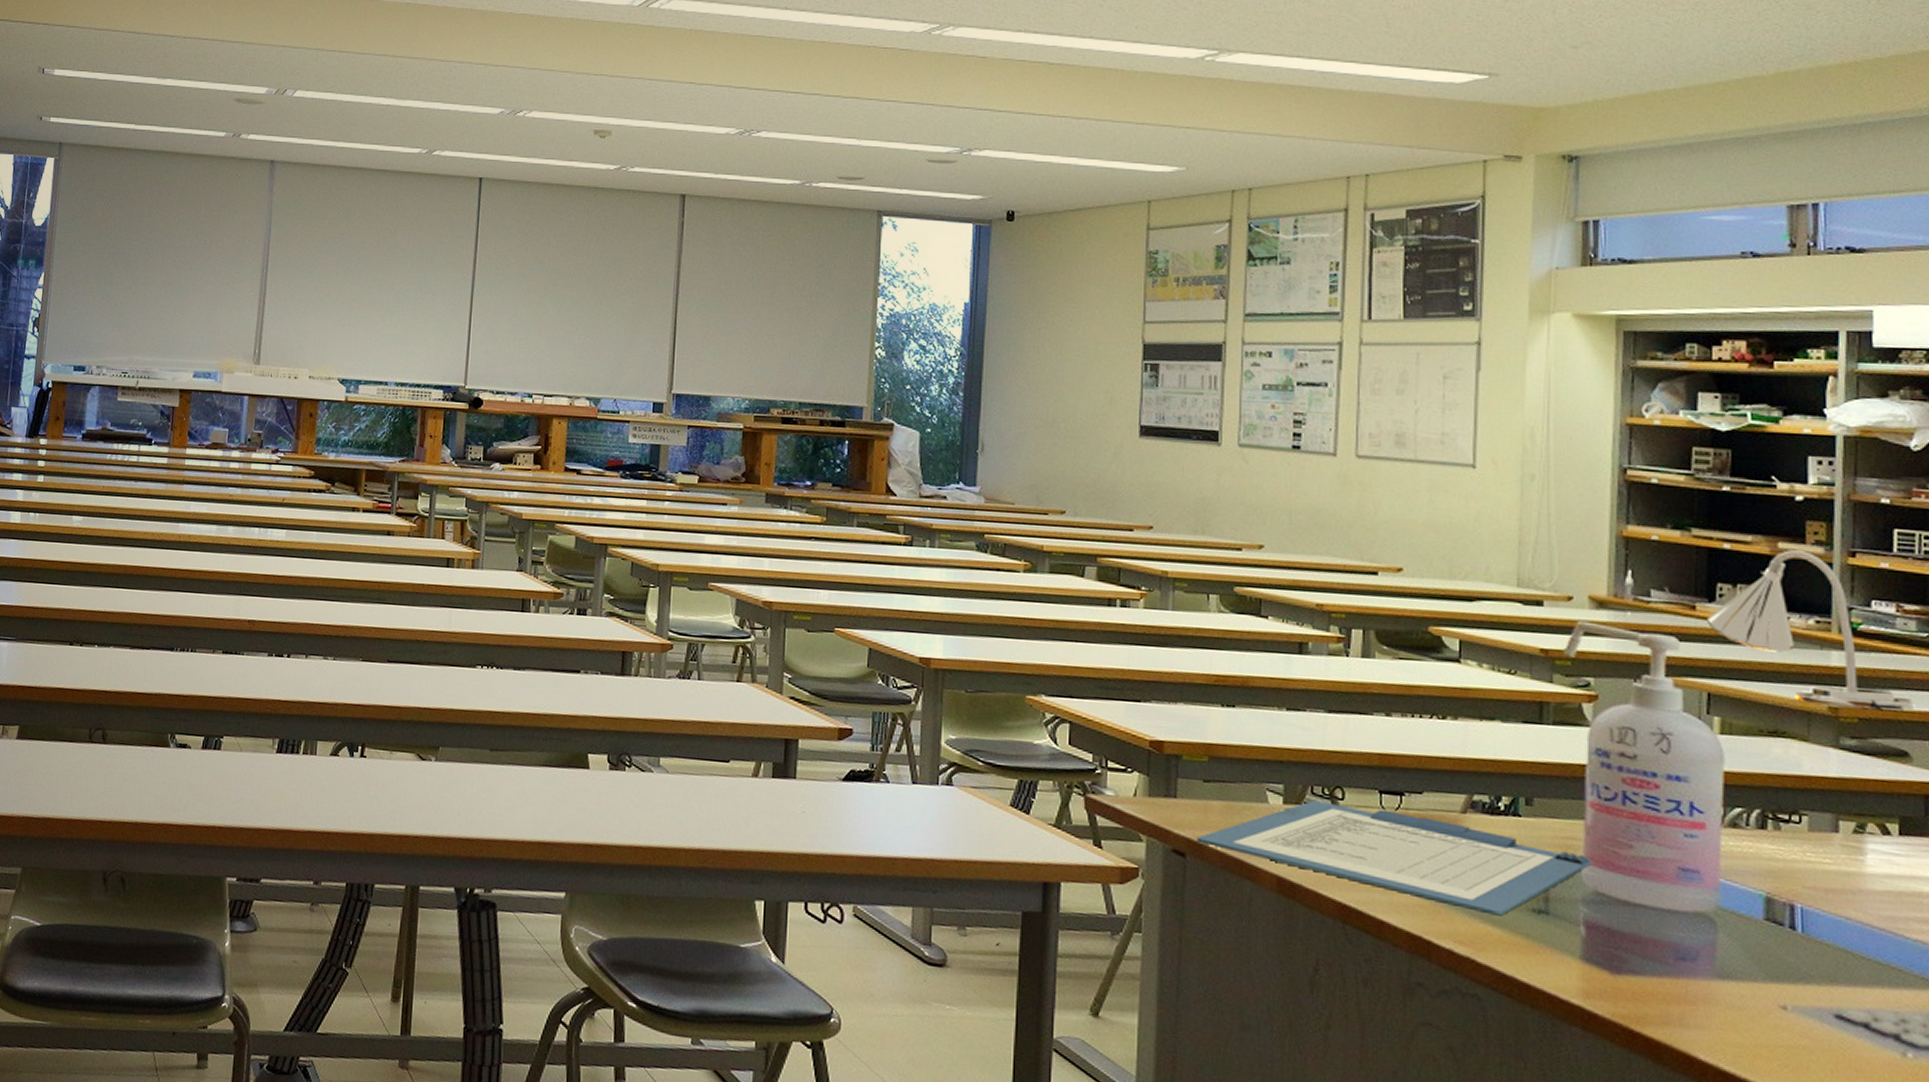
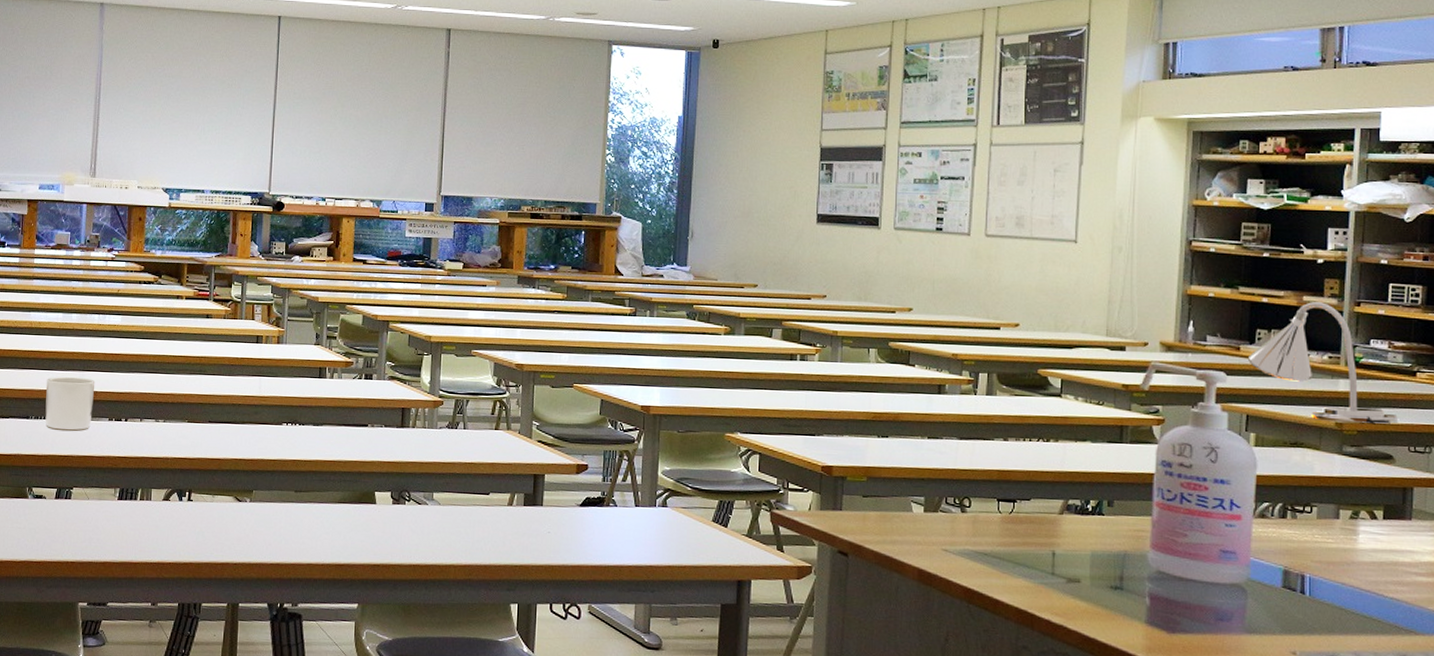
mug: none [192,601,253,669] -> present [45,376,96,432]
clipboard: present [1197,799,1593,916] -> none [857,508,1157,593]

